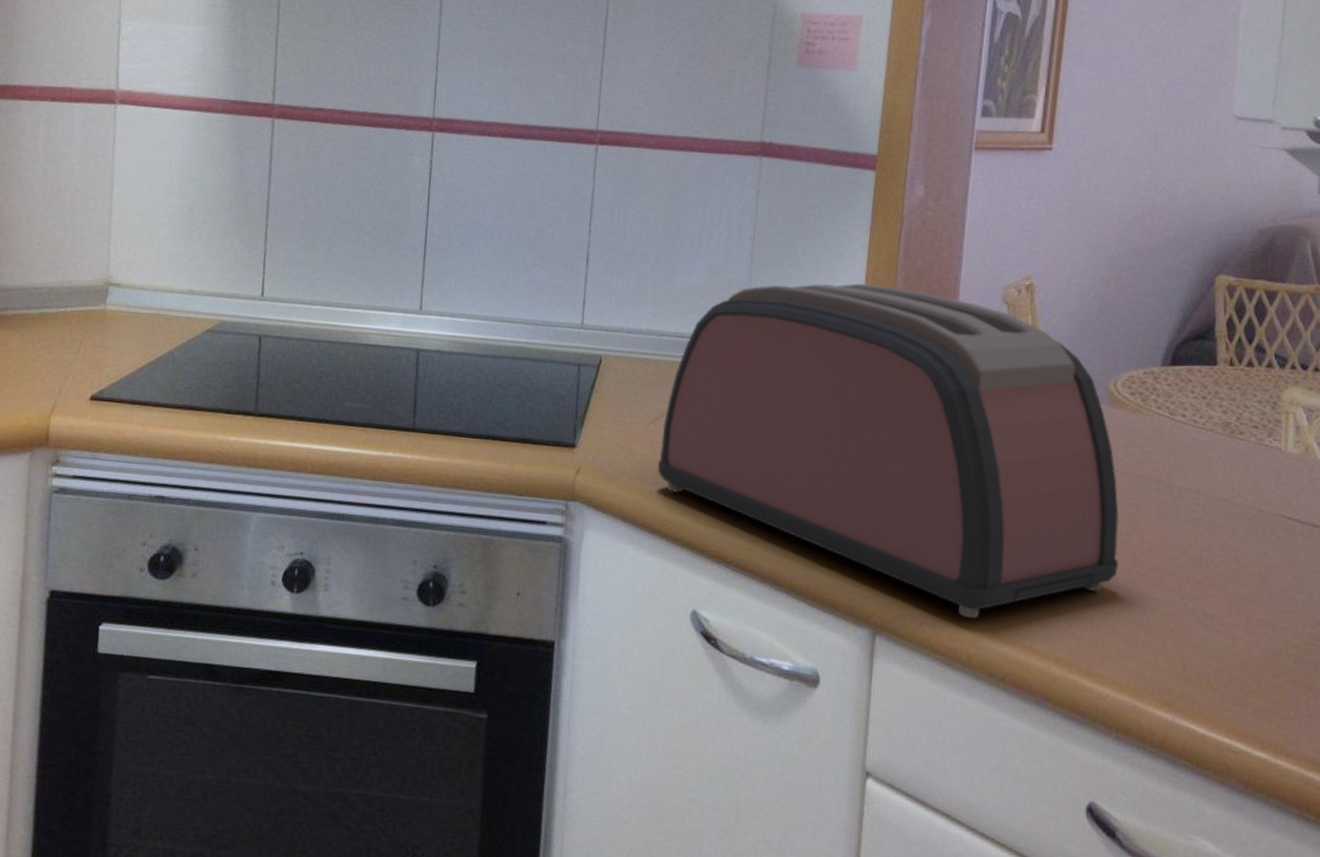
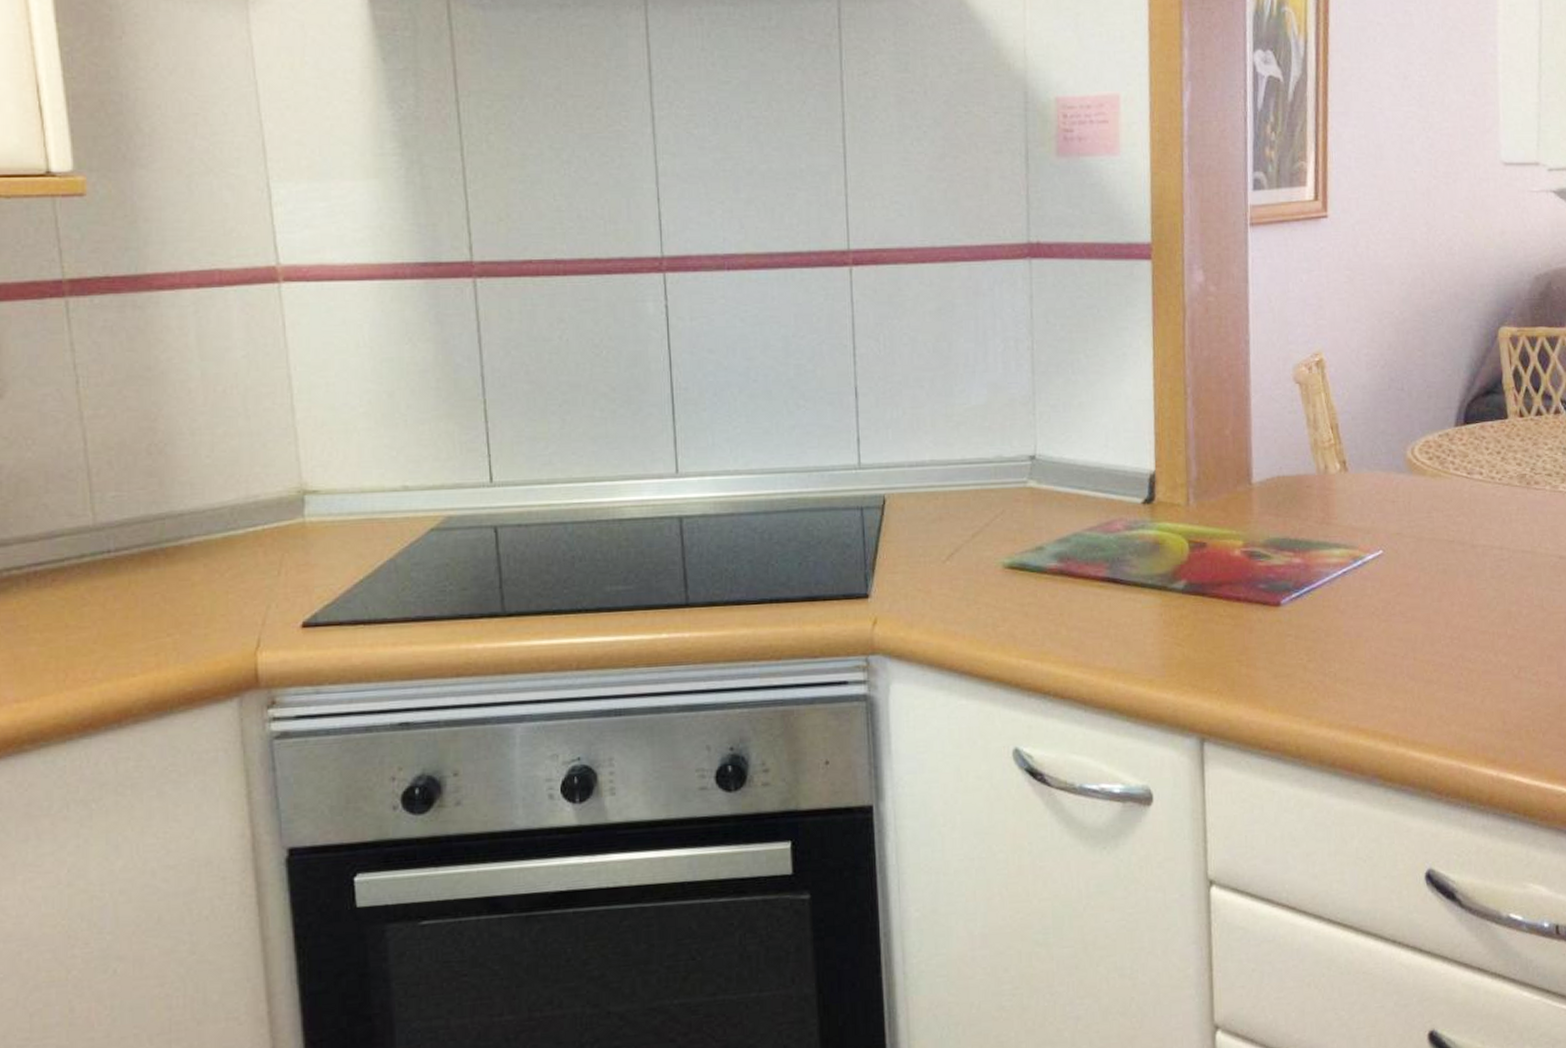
toaster: present [658,283,1119,618] -> none [959,380,1433,709]

